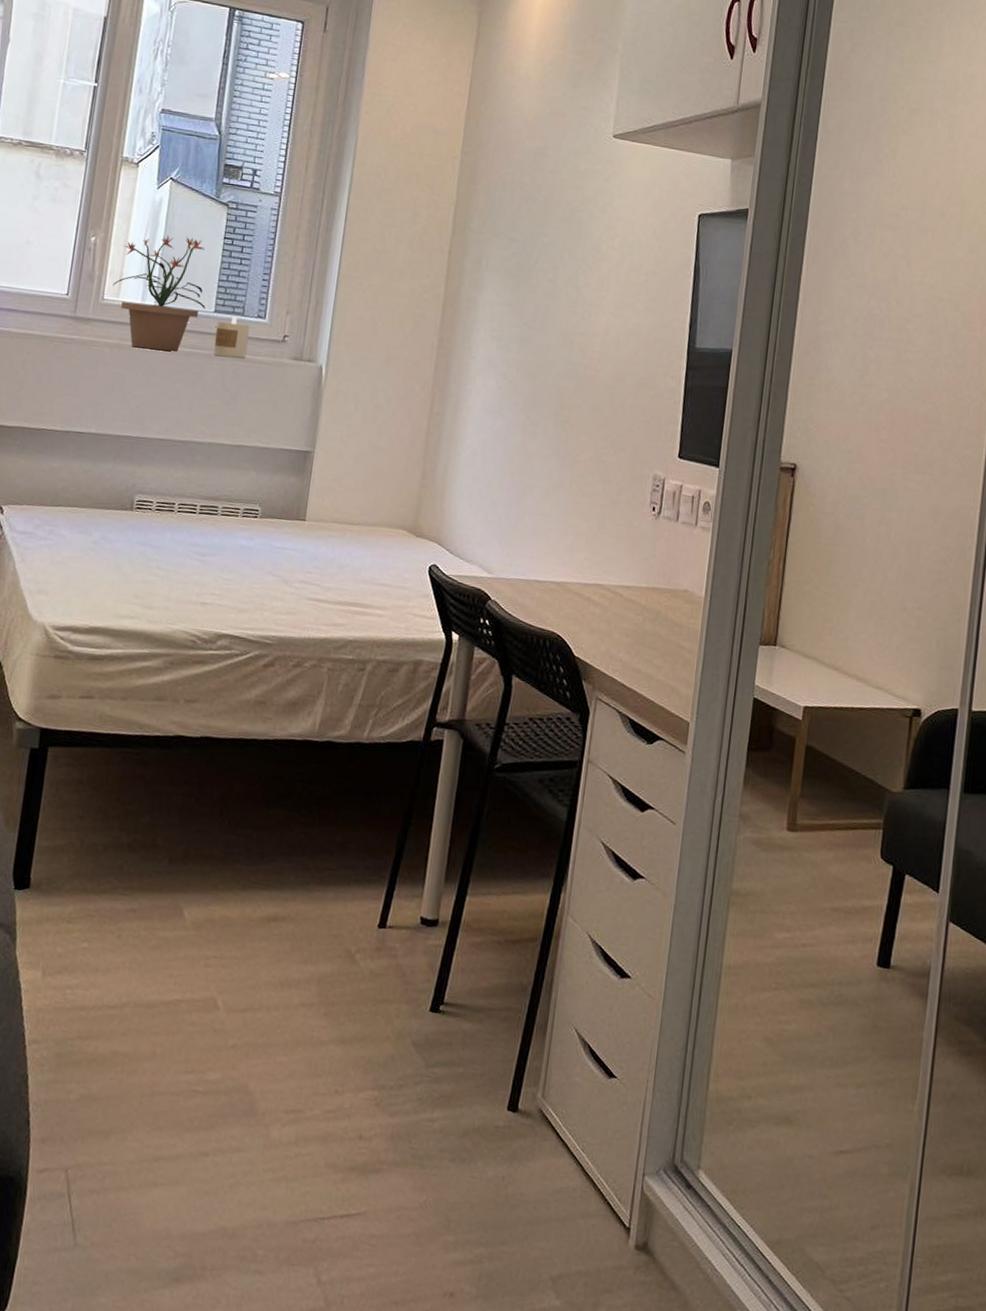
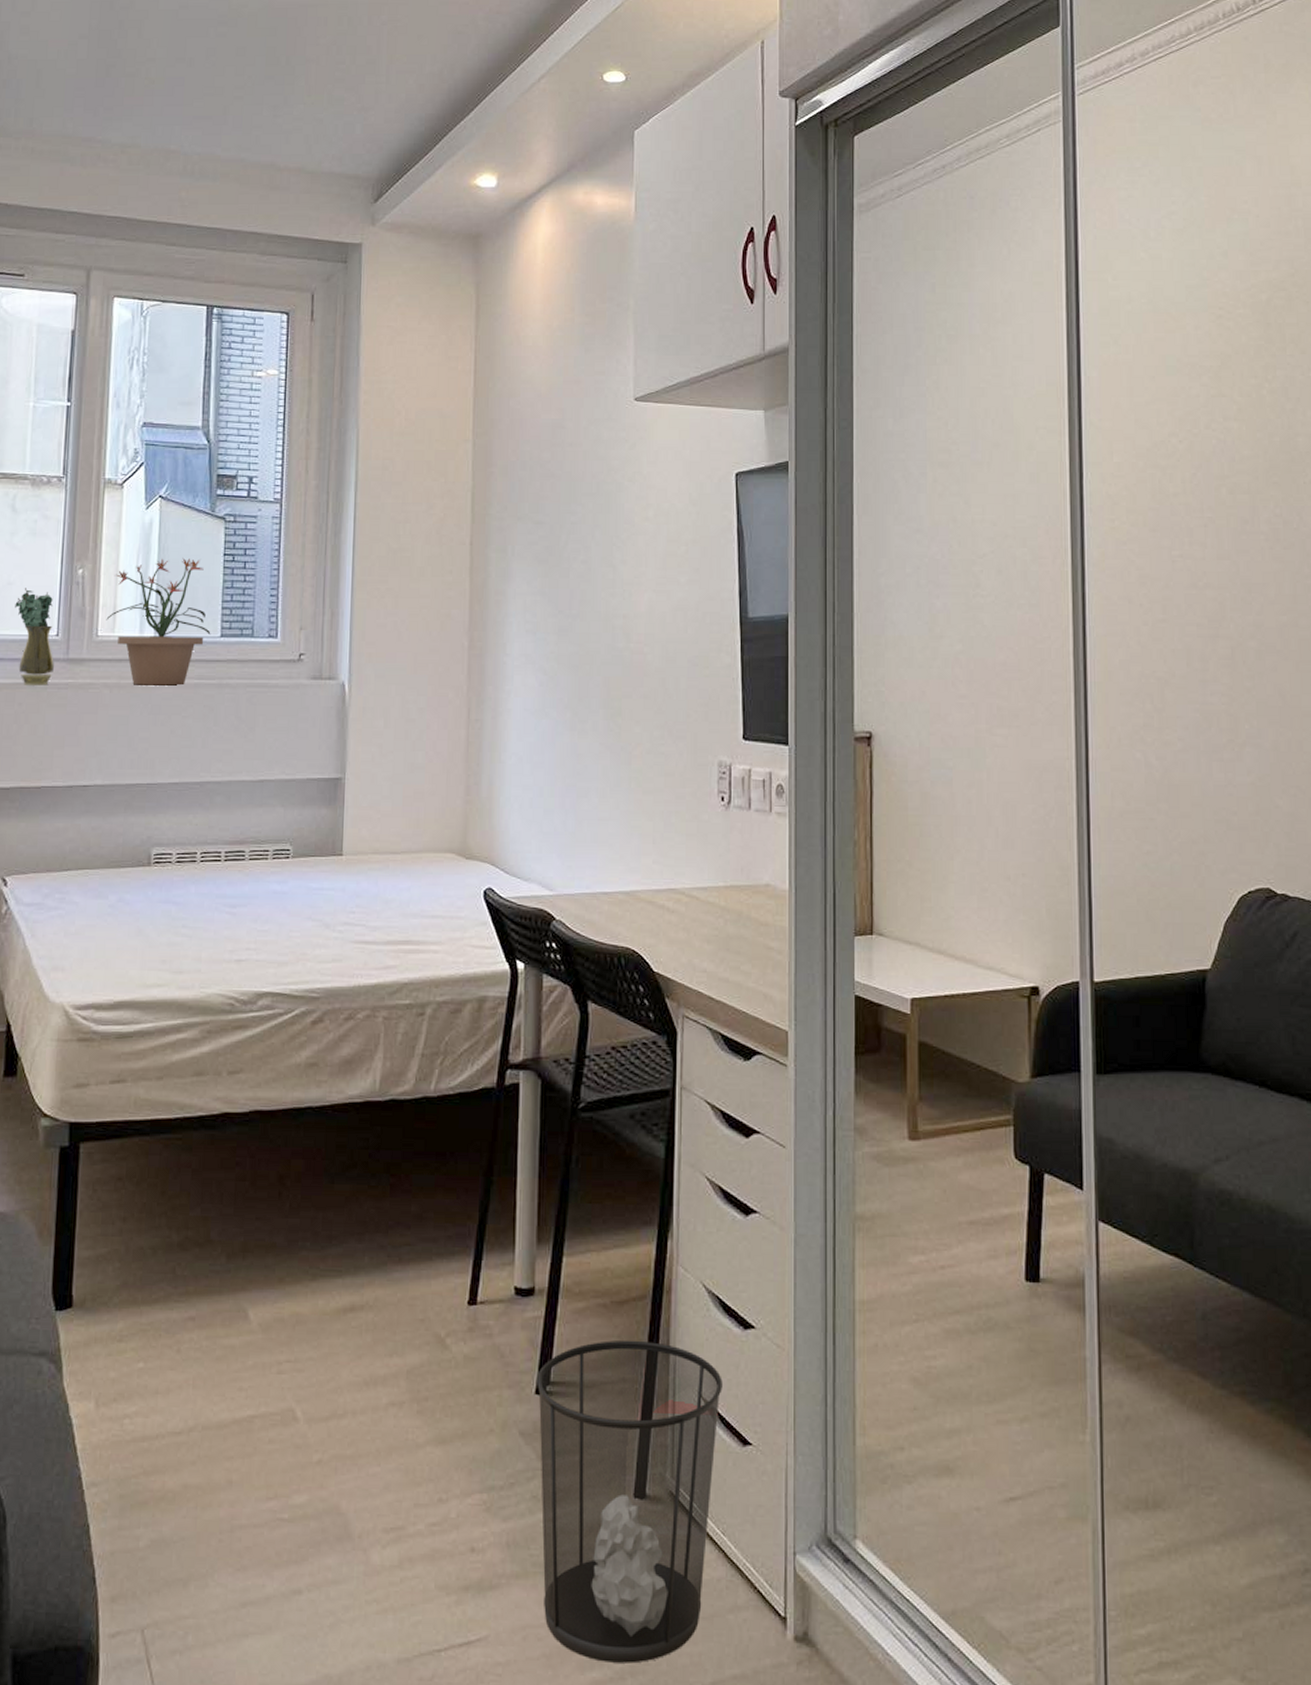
vase: none [30,248,66,339] -> present [15,588,54,686]
candle: present [213,316,250,359] -> none [223,639,262,685]
waste bin: none [418,973,597,1251] -> present [537,1340,723,1664]

